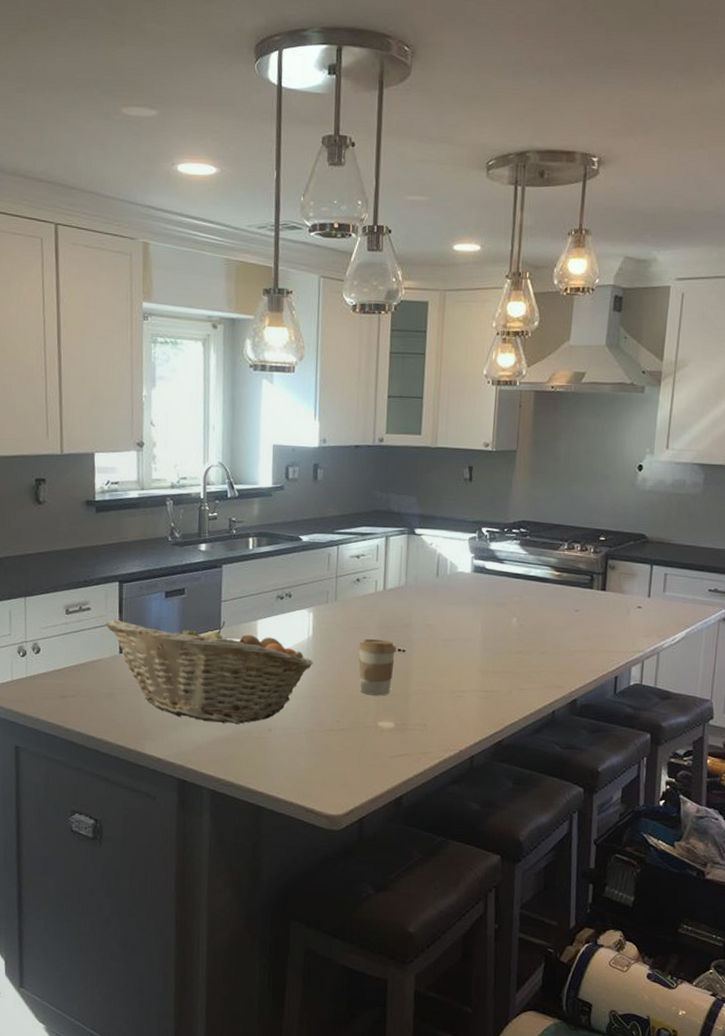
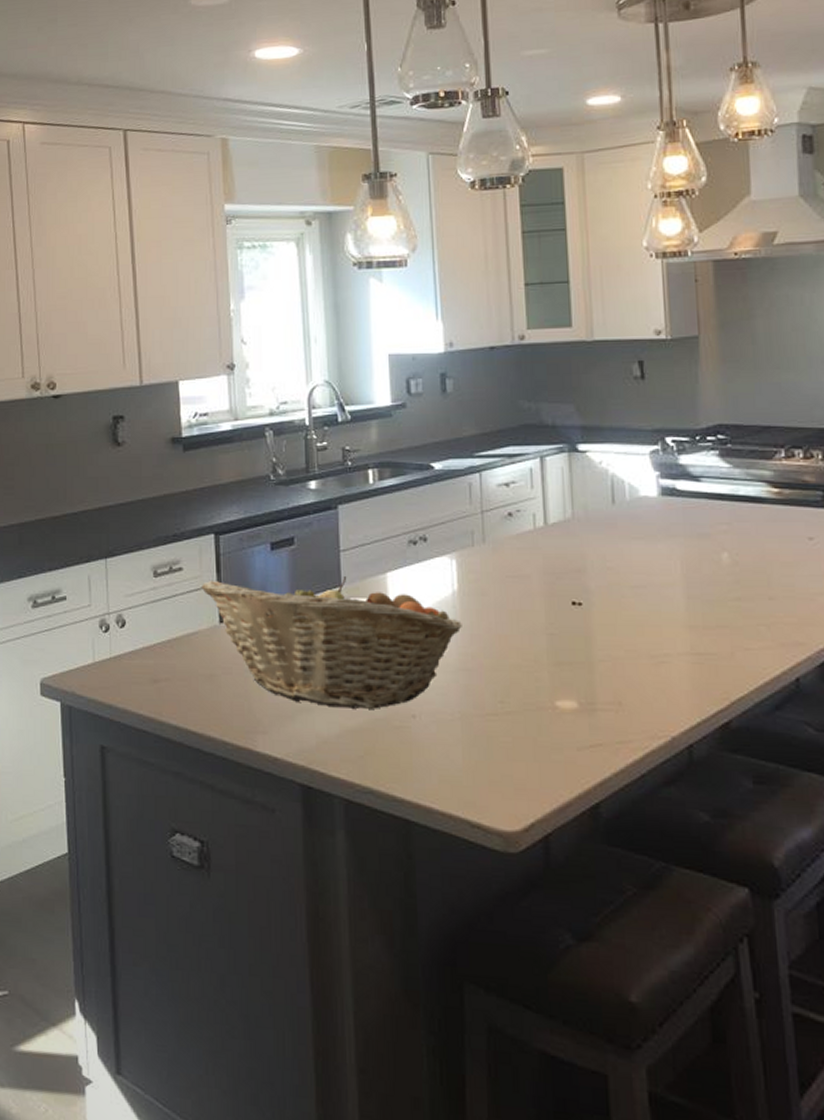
coffee cup: present [357,638,397,696] -> none [517,589,570,666]

